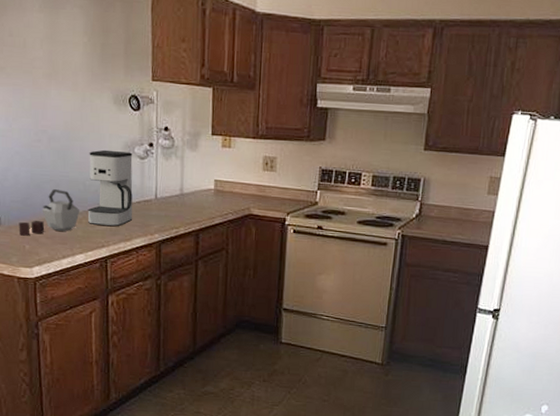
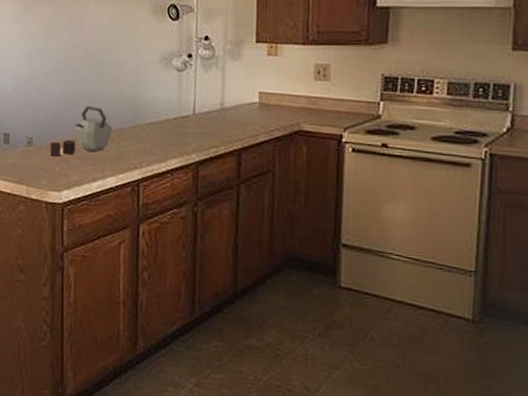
coffee maker: present [87,149,133,227] -> none [121,62,170,146]

